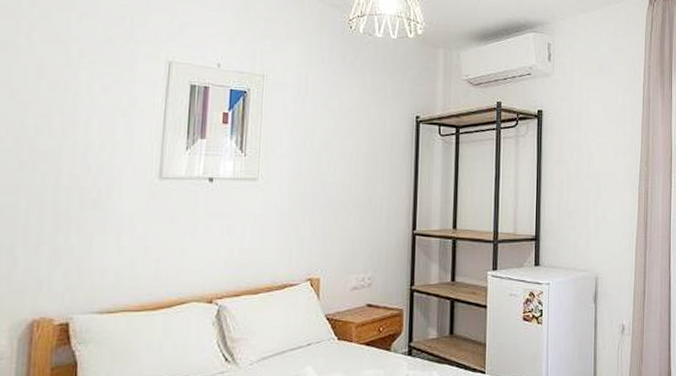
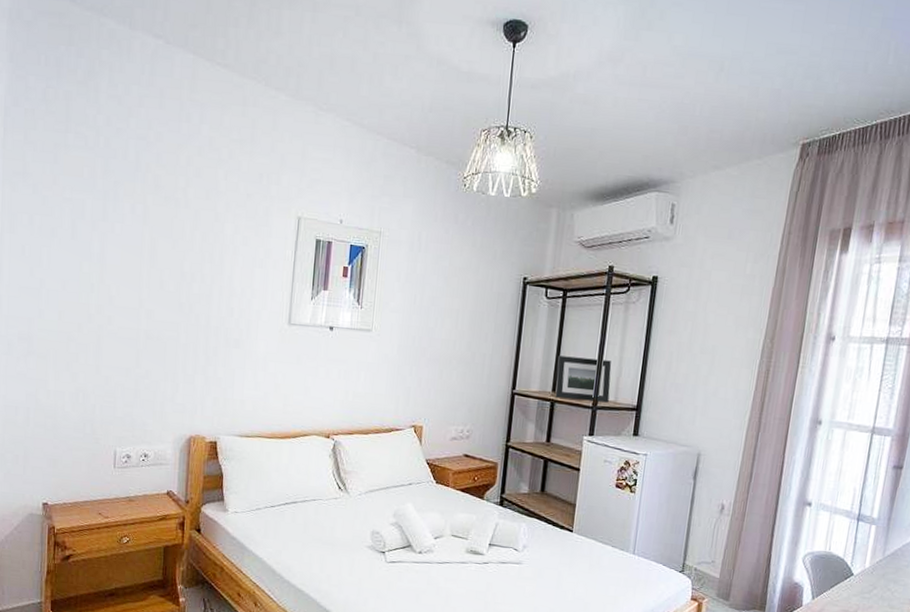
picture frame: none [455,192,509,235] -> present [555,355,612,403]

